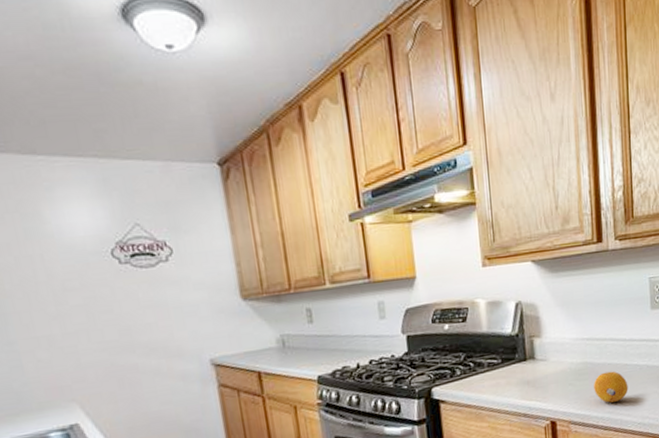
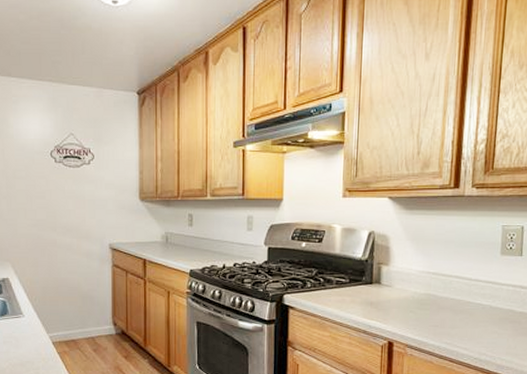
fruit: present [594,371,628,403] -> none [434,306,469,334]

